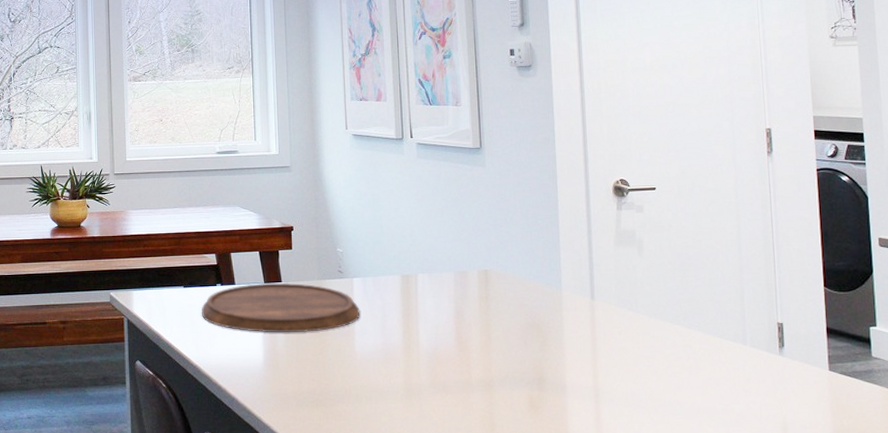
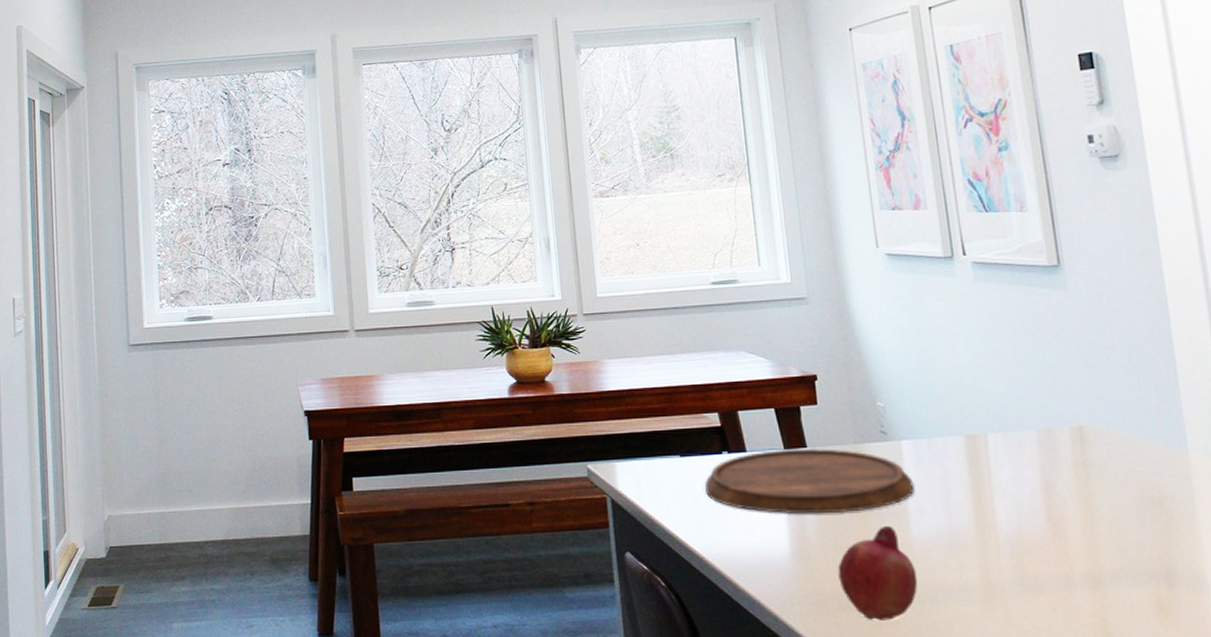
fruit: none [298,343,358,414] -> present [837,526,918,620]

